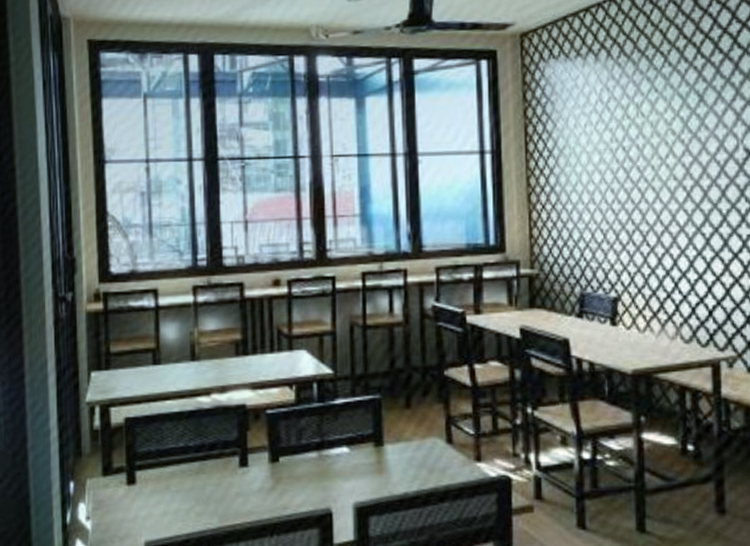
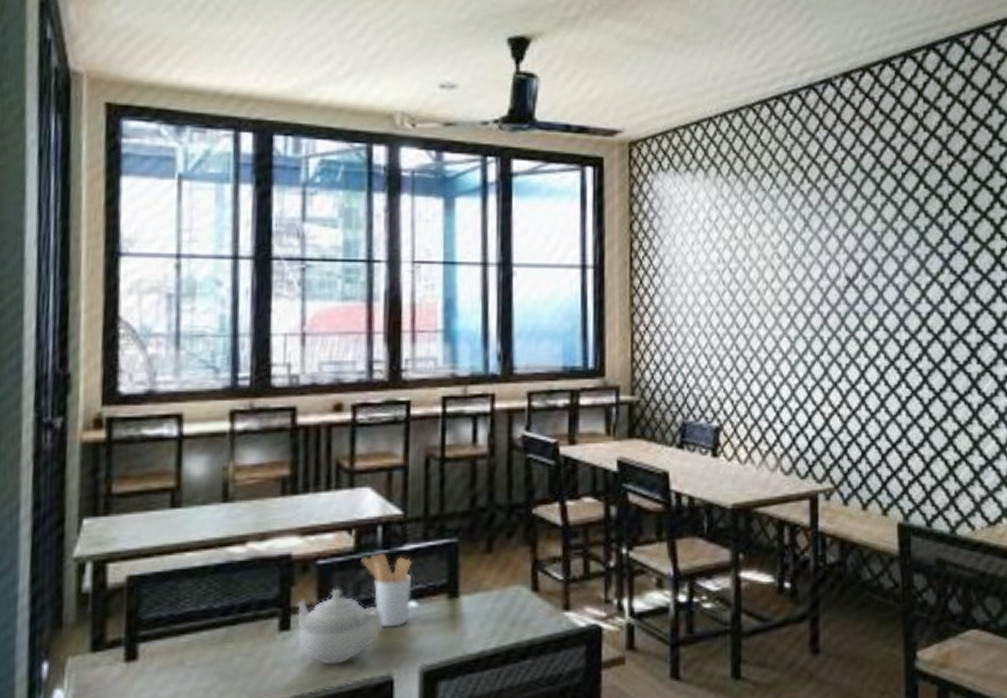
teapot: none [251,434,322,497] -> present [296,588,384,665]
utensil holder: none [301,406,343,469] -> present [361,554,411,628]

